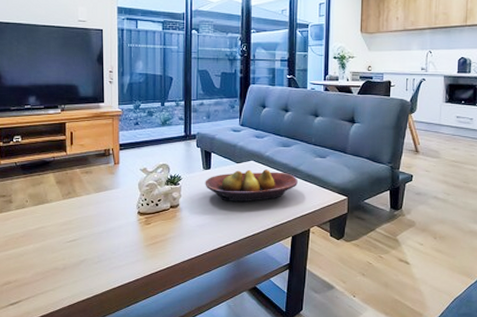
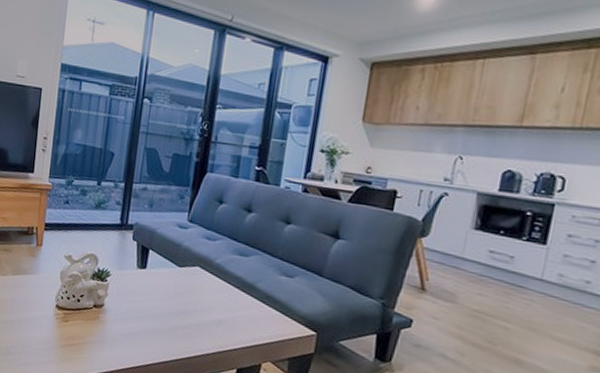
fruit bowl: present [205,169,298,203] -> none [137,275,253,319]

